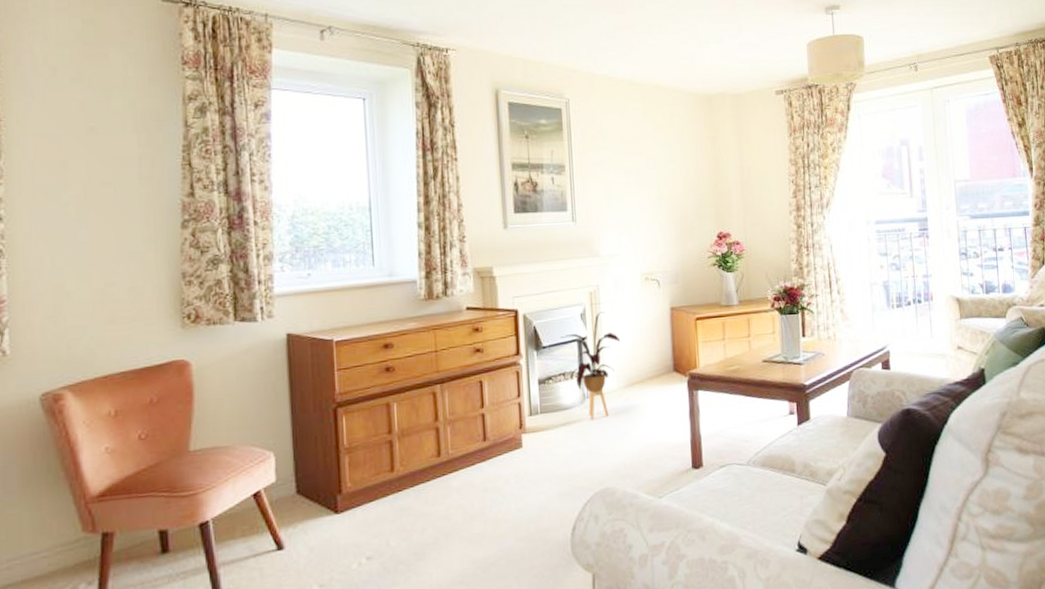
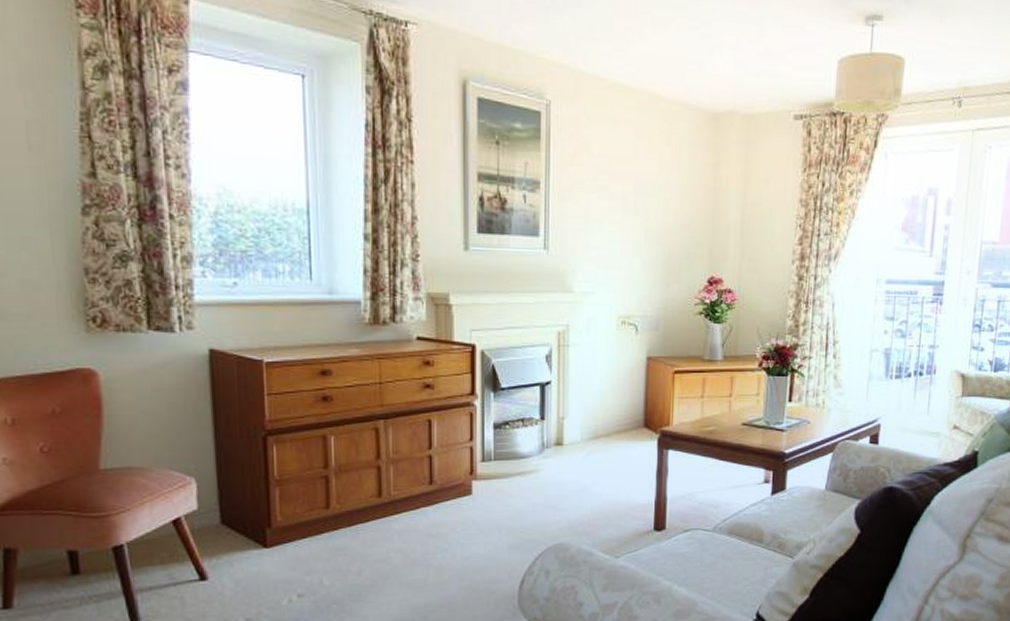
house plant: present [560,312,621,420] -> none [521,355,589,471]

